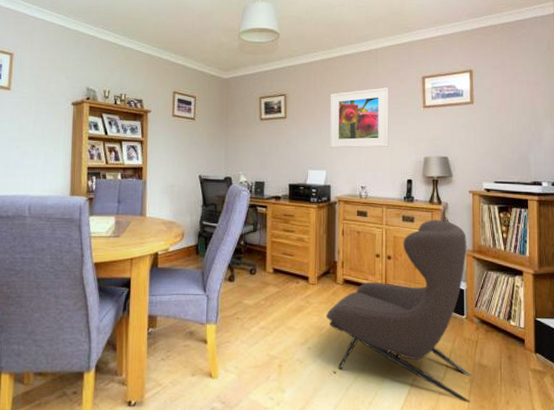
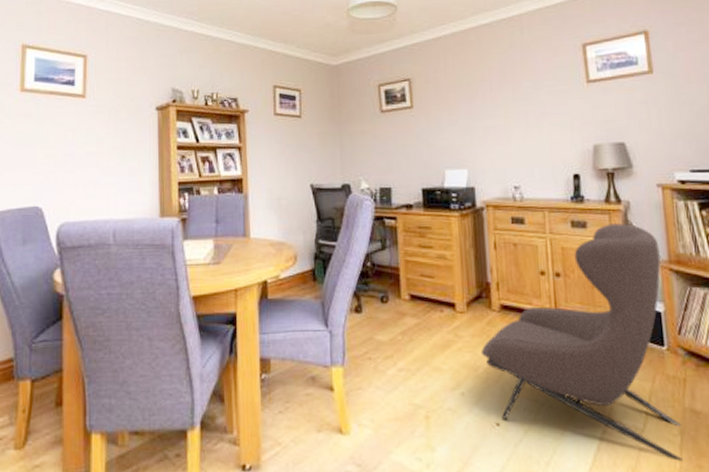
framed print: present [330,87,389,148] -> none [466,61,546,141]

